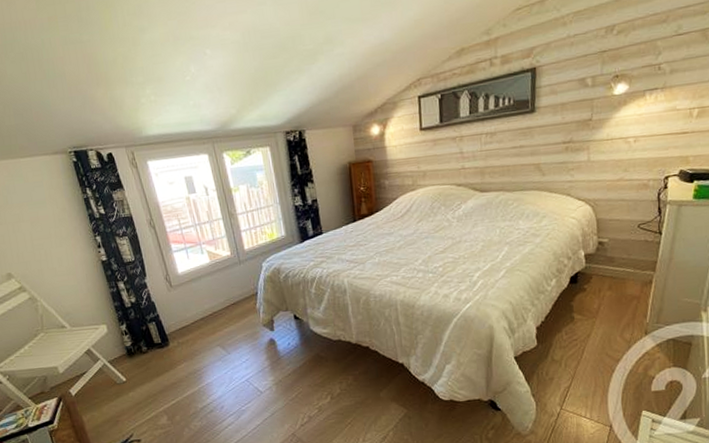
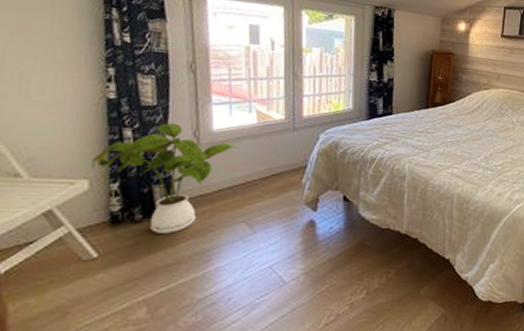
house plant: none [104,272,201,360] -> present [91,123,239,234]

